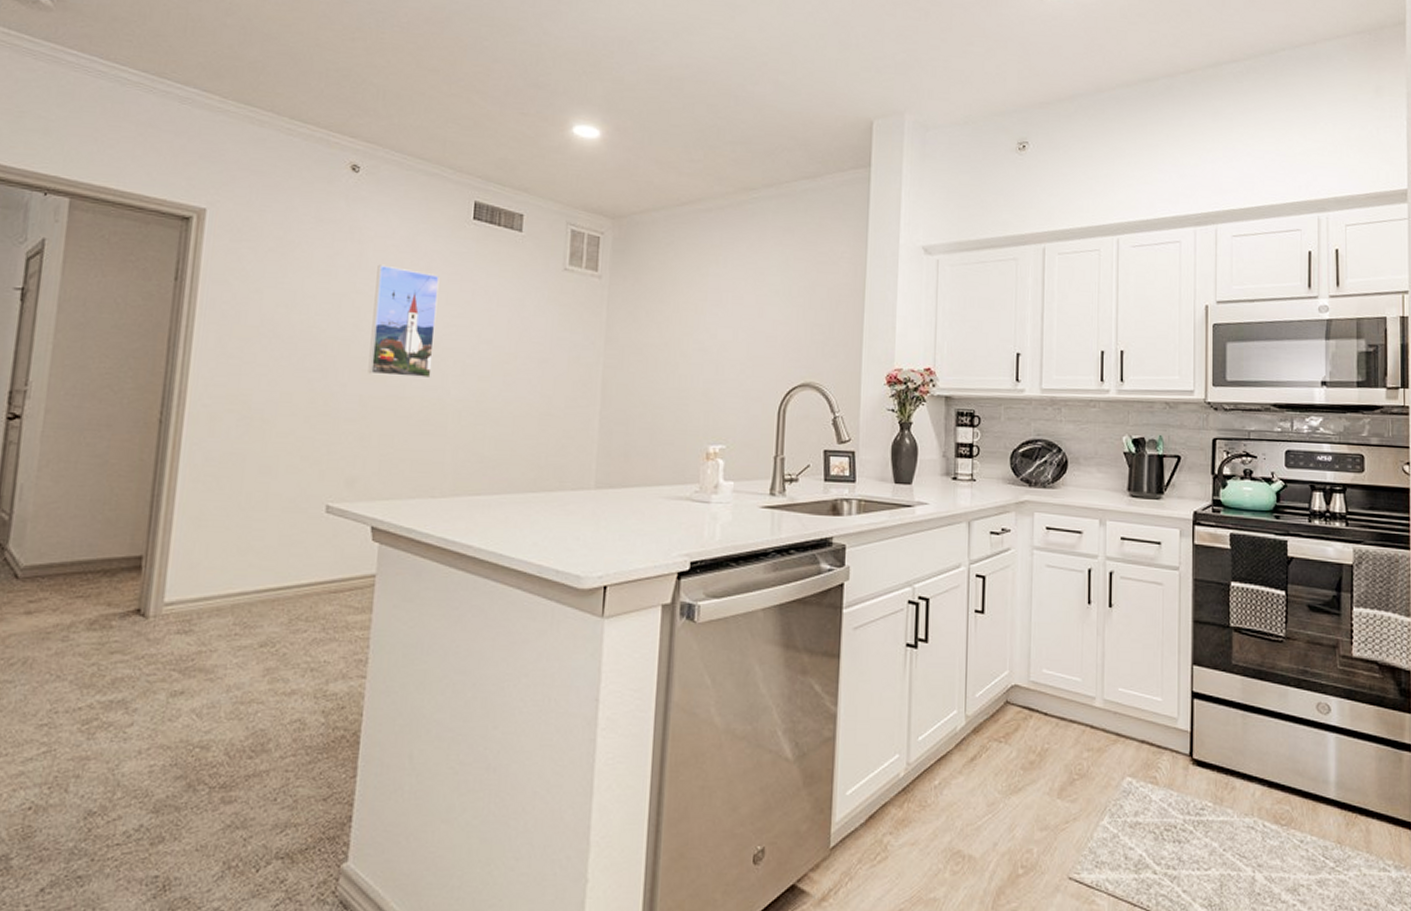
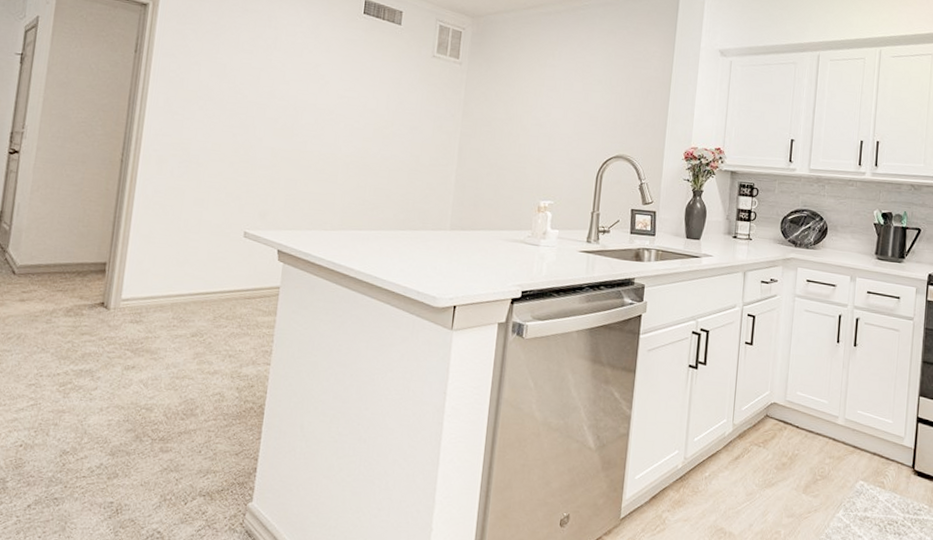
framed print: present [368,264,440,379] -> none [279,46,336,138]

